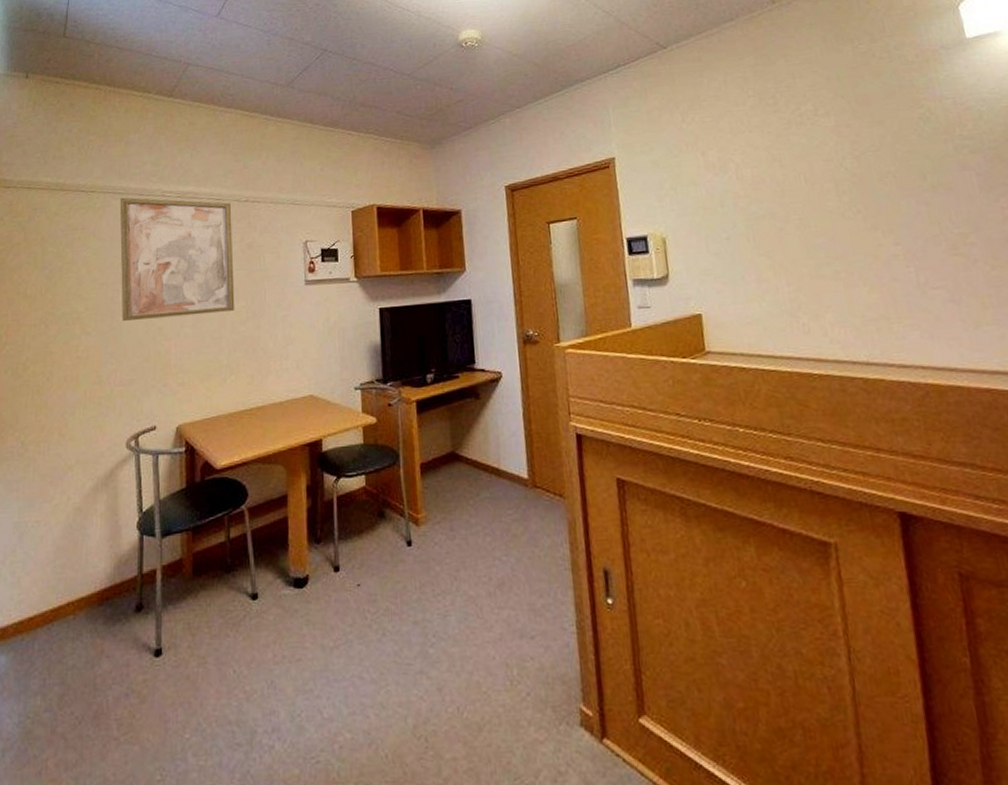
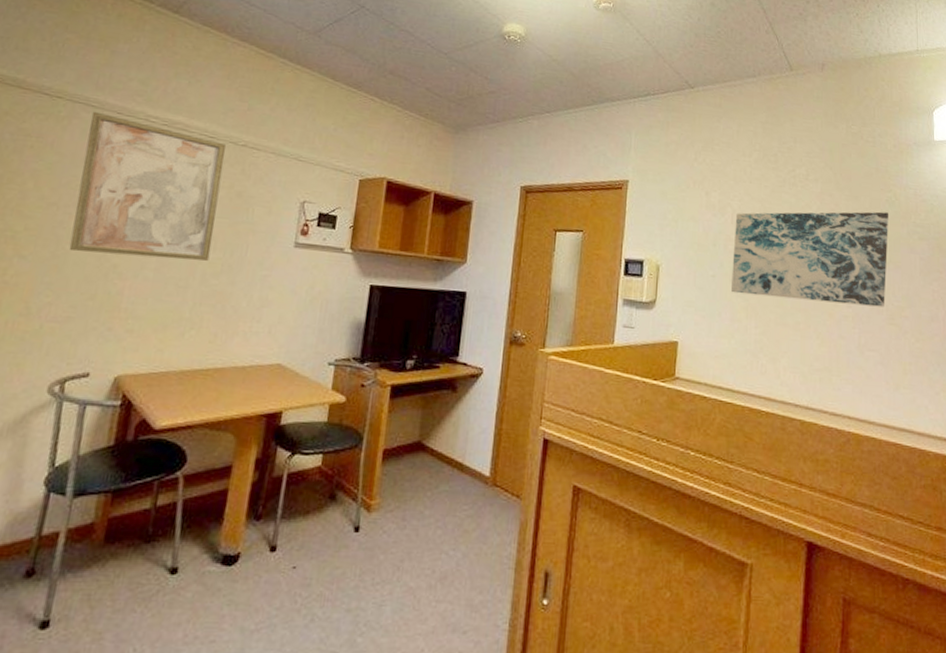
wall art: none [741,131,942,253] -> present [731,211,889,307]

